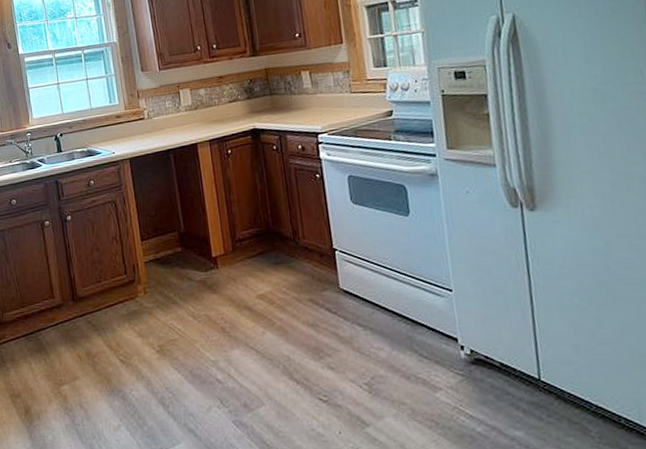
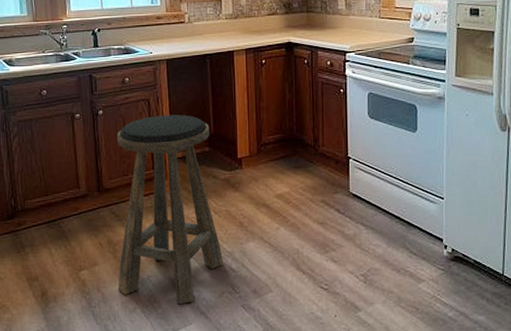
stool: none [86,214,209,421] -> present [116,115,224,305]

